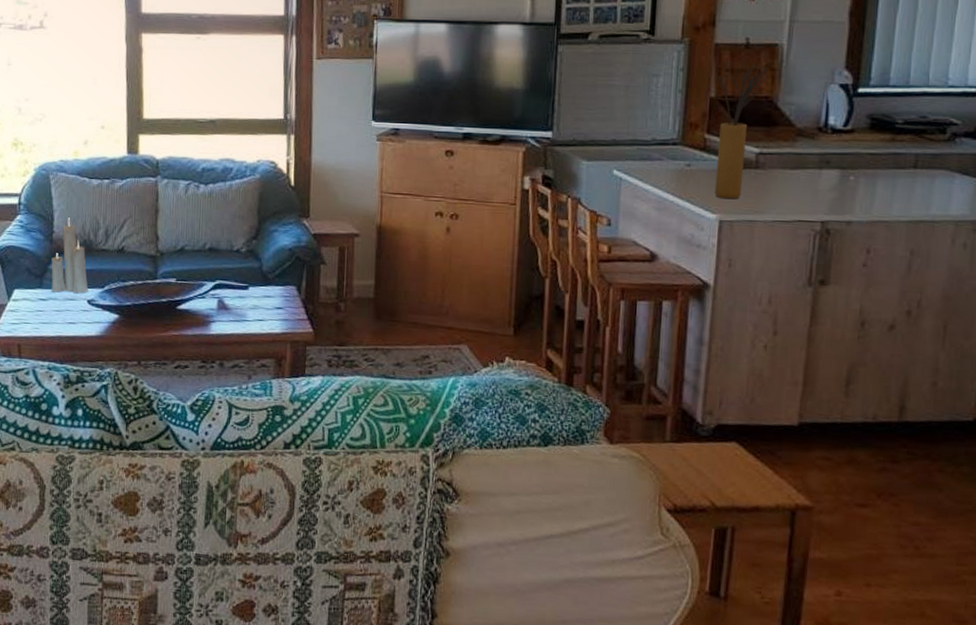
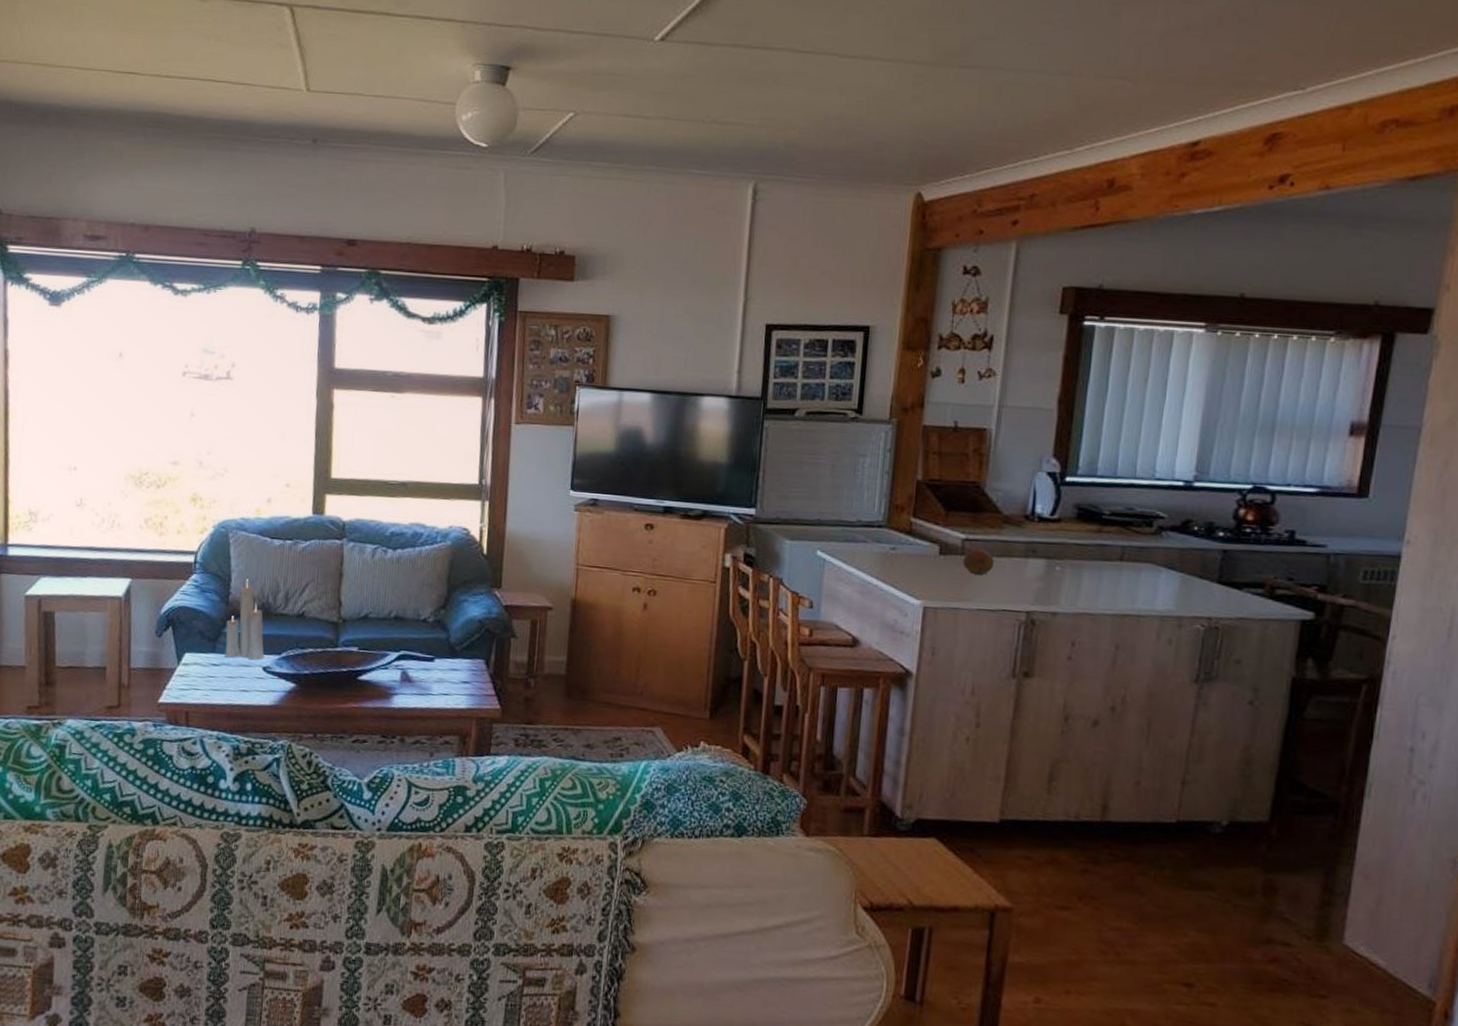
vase: present [714,55,772,200] -> none [919,438,980,586]
fruit: none [757,162,788,187] -> present [963,548,994,575]

